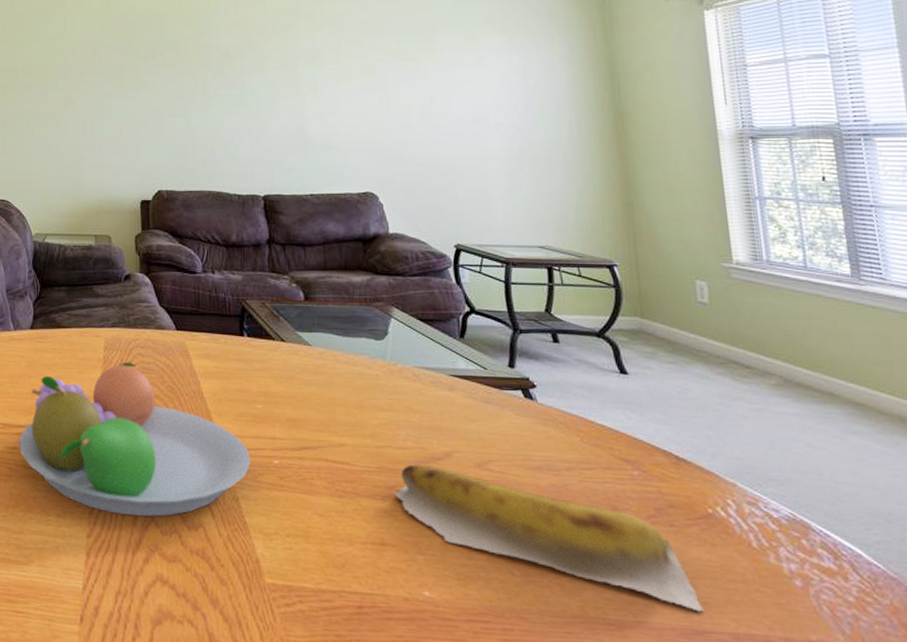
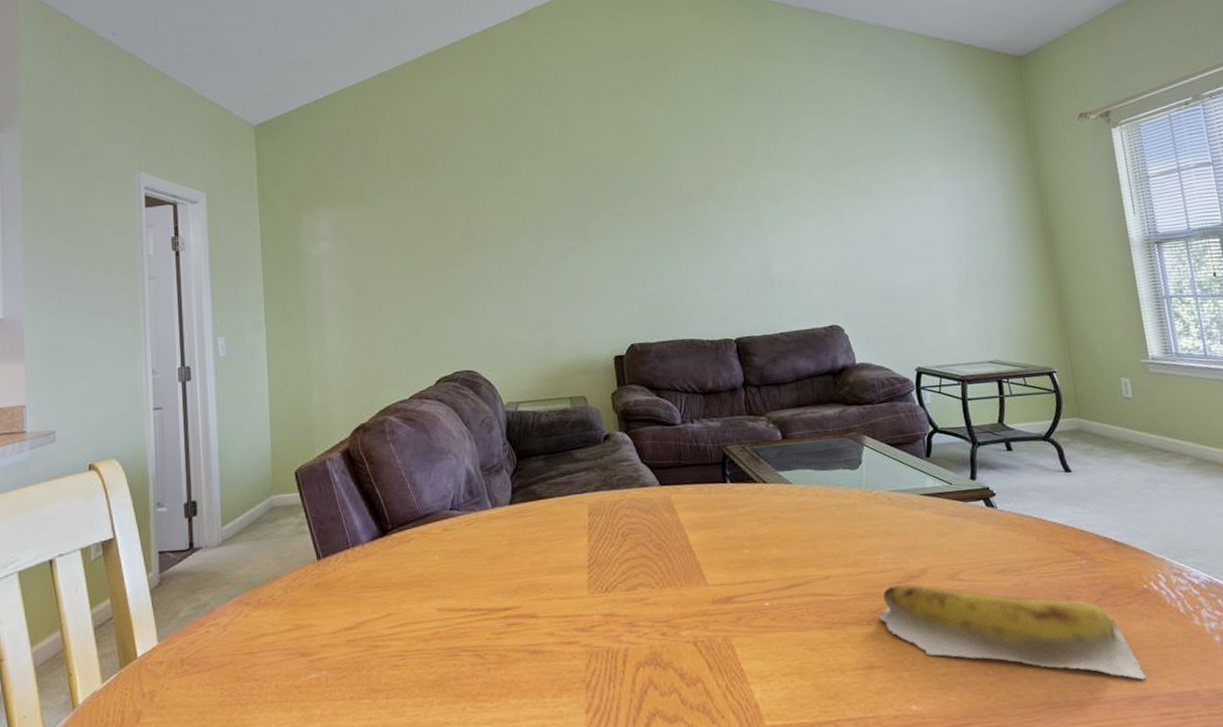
fruit bowl: present [19,361,251,517] -> none [506,524,743,684]

